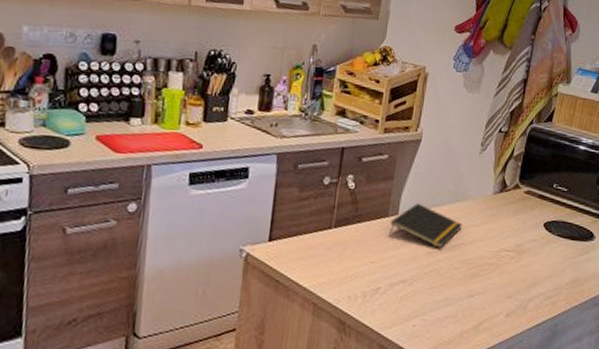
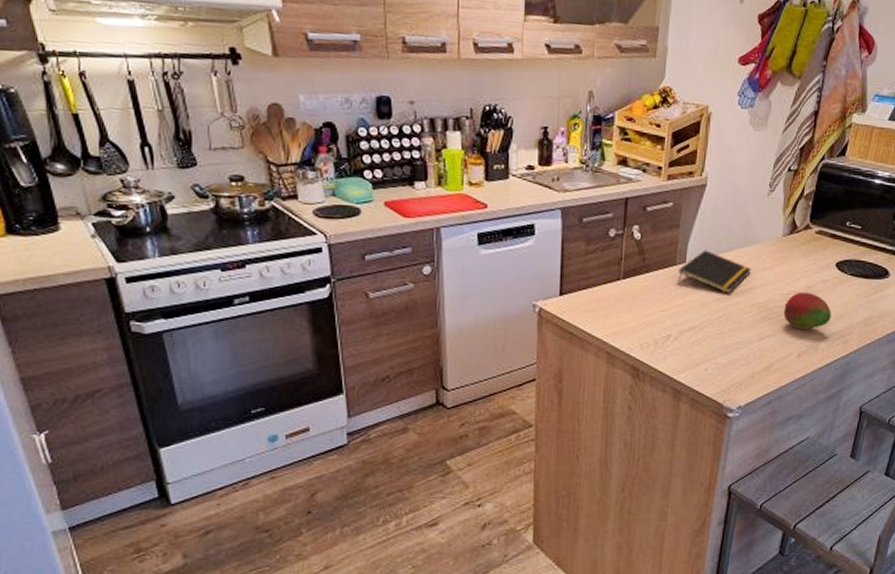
fruit: none [493,250,540,289] -> present [783,291,831,330]

